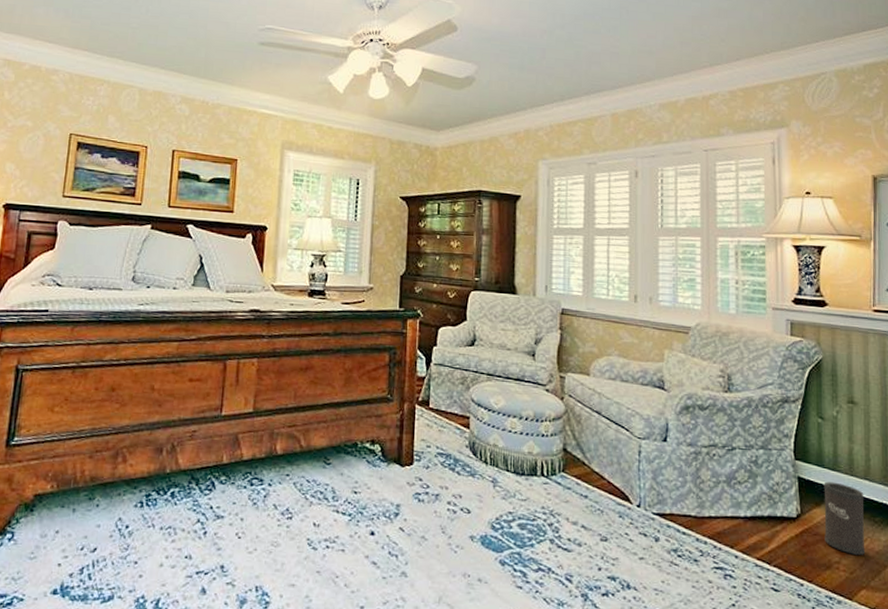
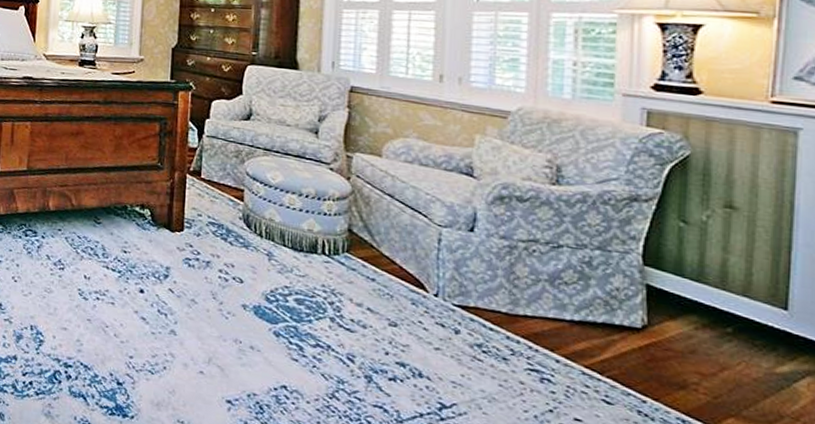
speaker: present [824,481,866,556] -> none [679,293,741,380]

